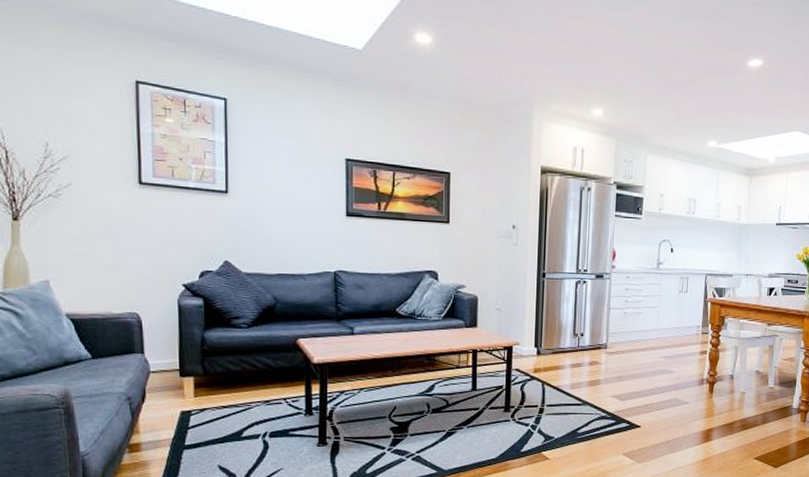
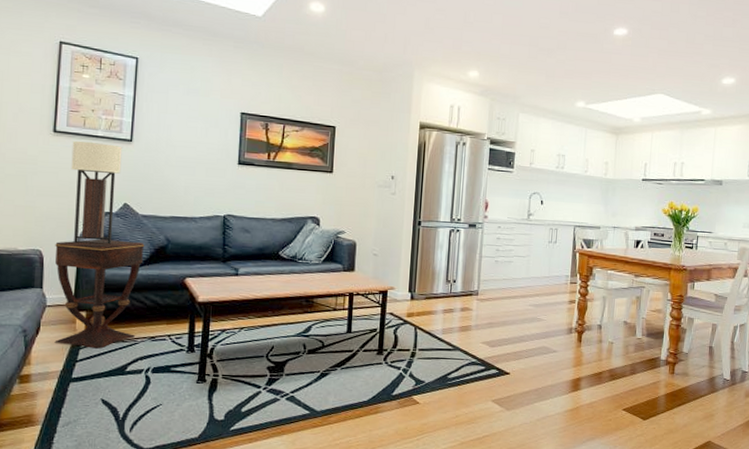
side table: none [153,300,251,415] -> present [54,239,145,349]
table lamp: none [161,194,218,306] -> present [71,141,122,245]

